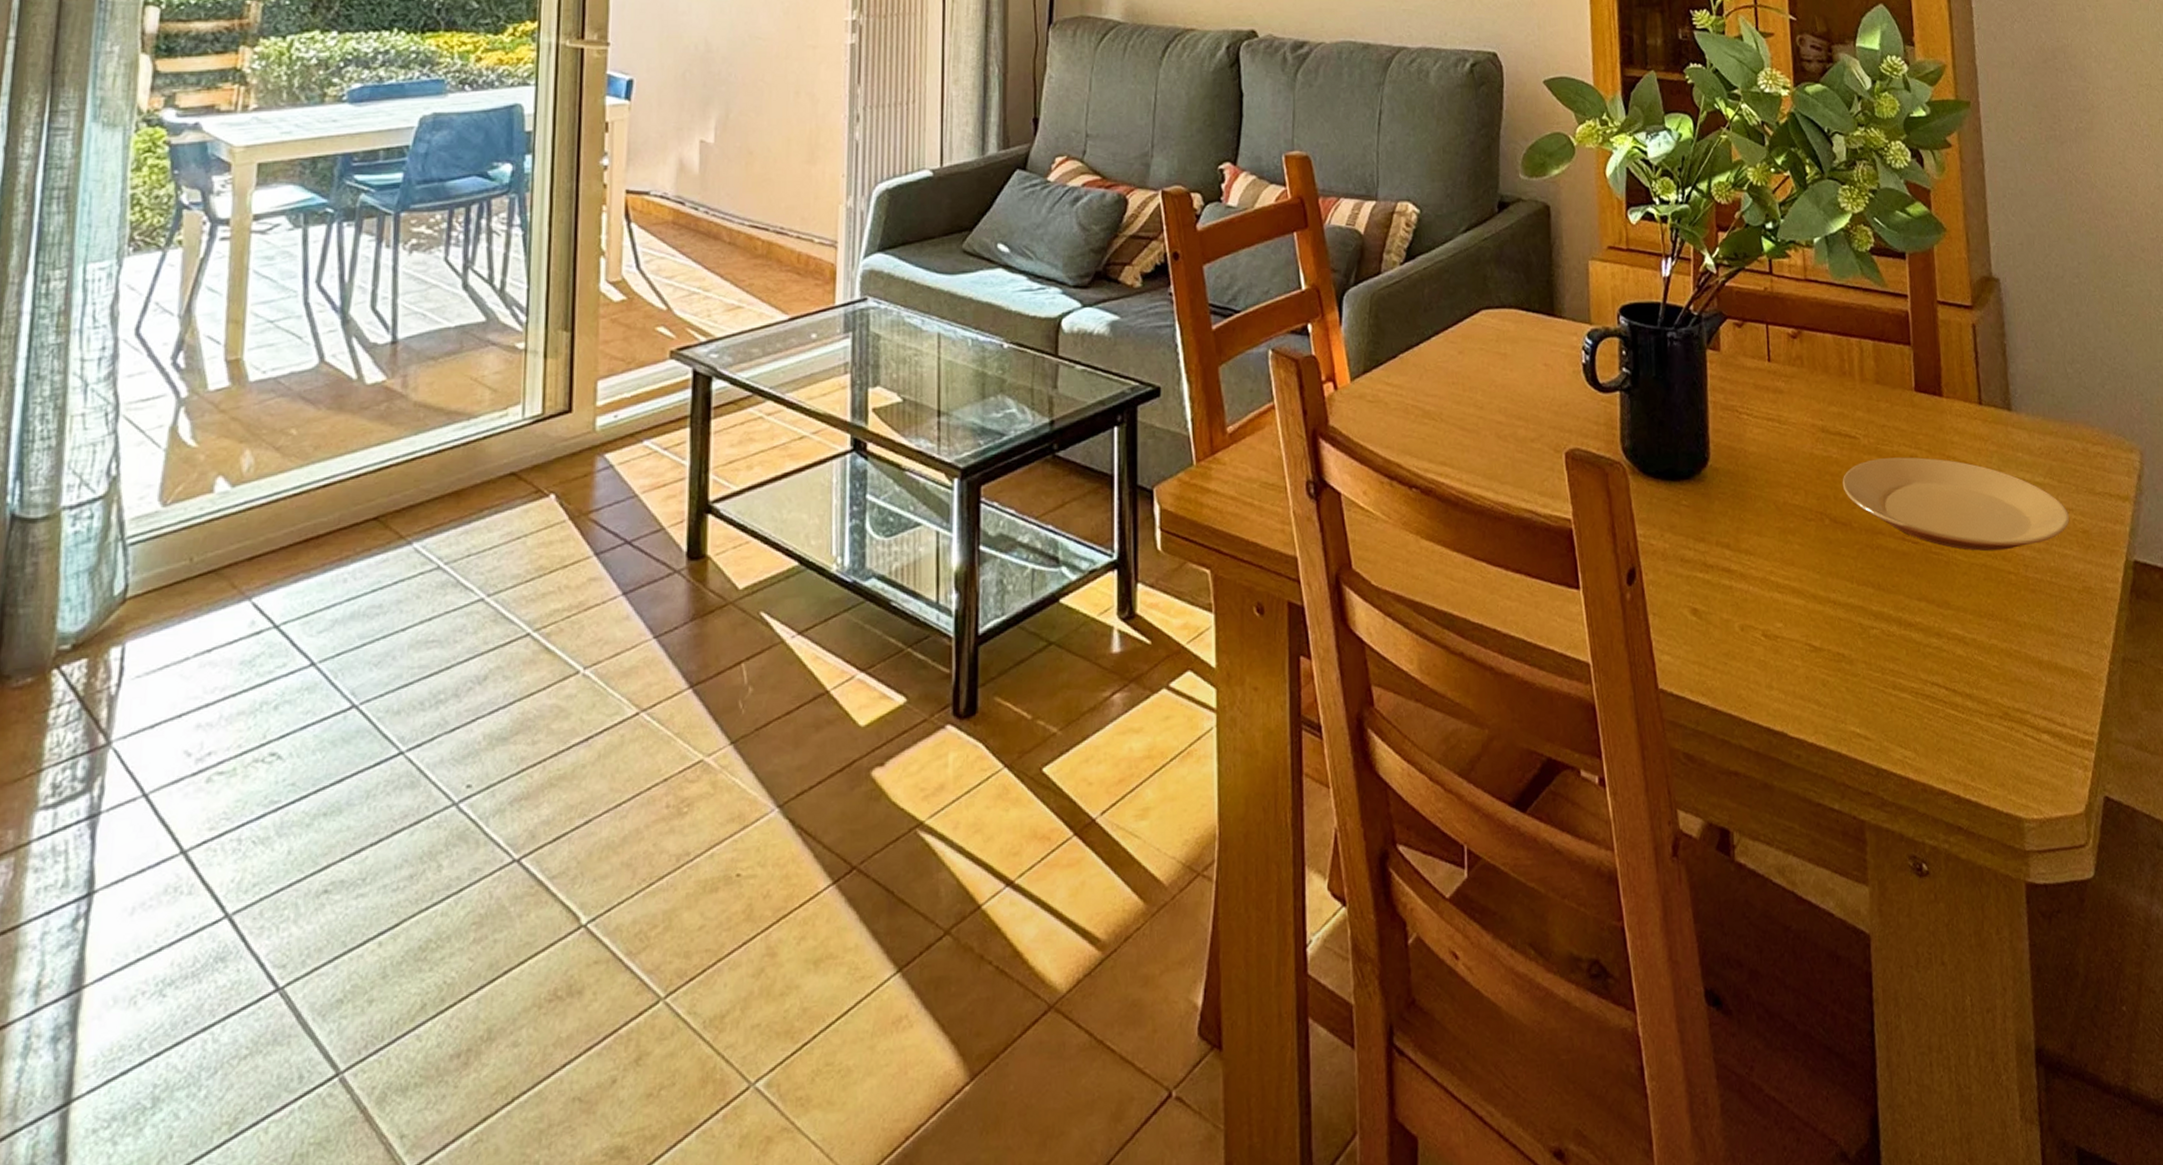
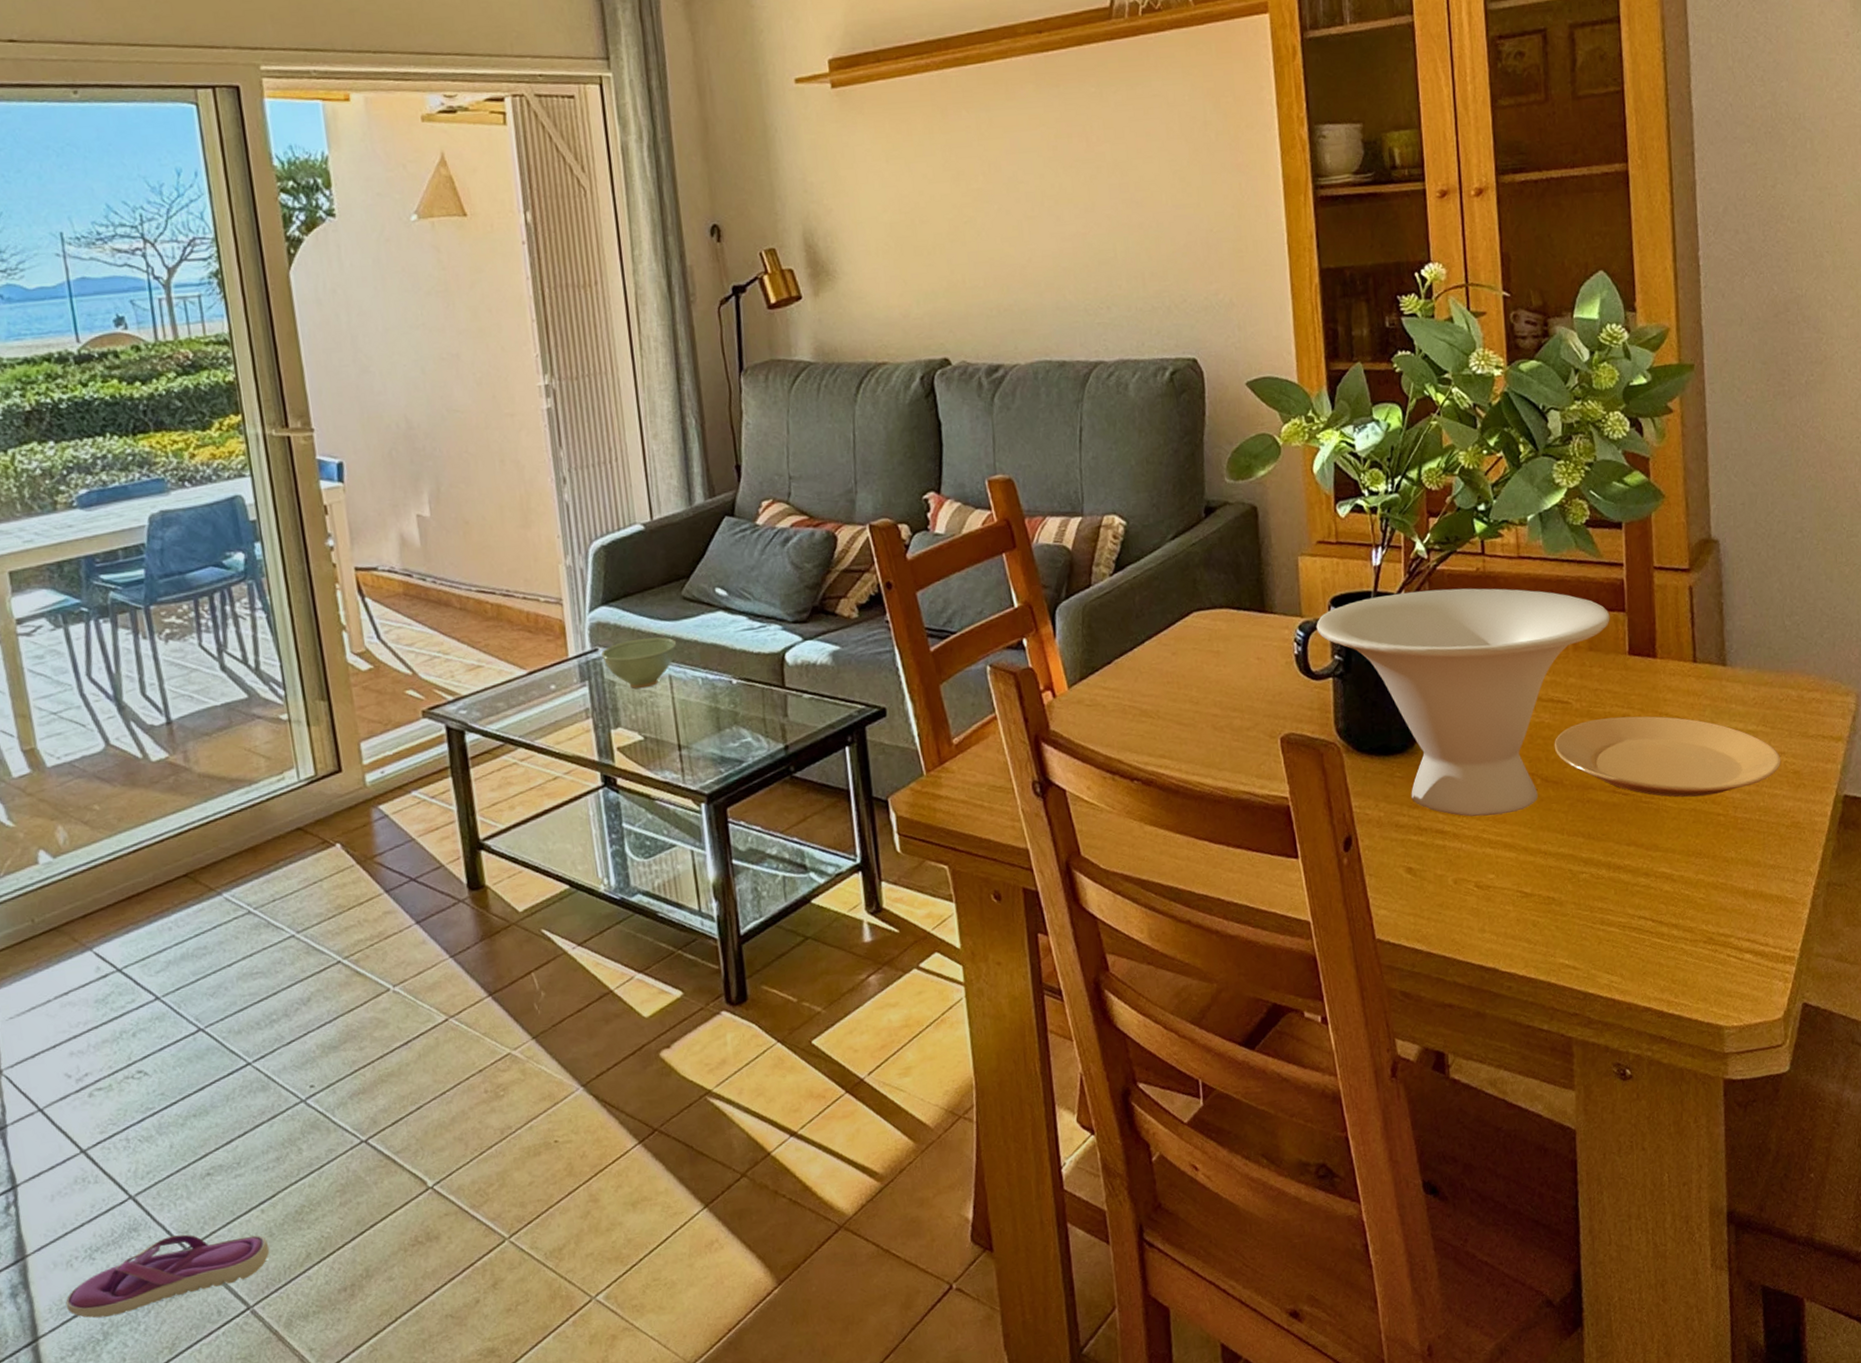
sandal: none [115,969,379,1077] -> present [65,1234,270,1318]
bowl: none [869,290,951,346] -> present [600,637,677,689]
bowl: none [1604,306,1896,557] -> present [1316,588,1610,817]

